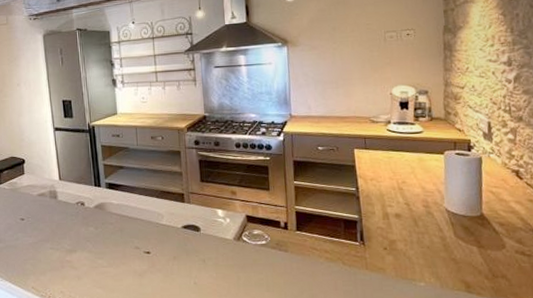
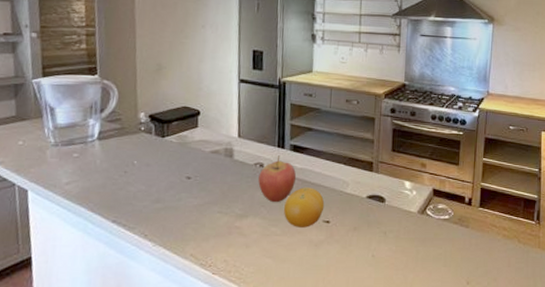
fruit: none [81,194,115,238] -> present [258,155,297,203]
fruit: none [107,221,144,259] -> present [284,187,325,228]

